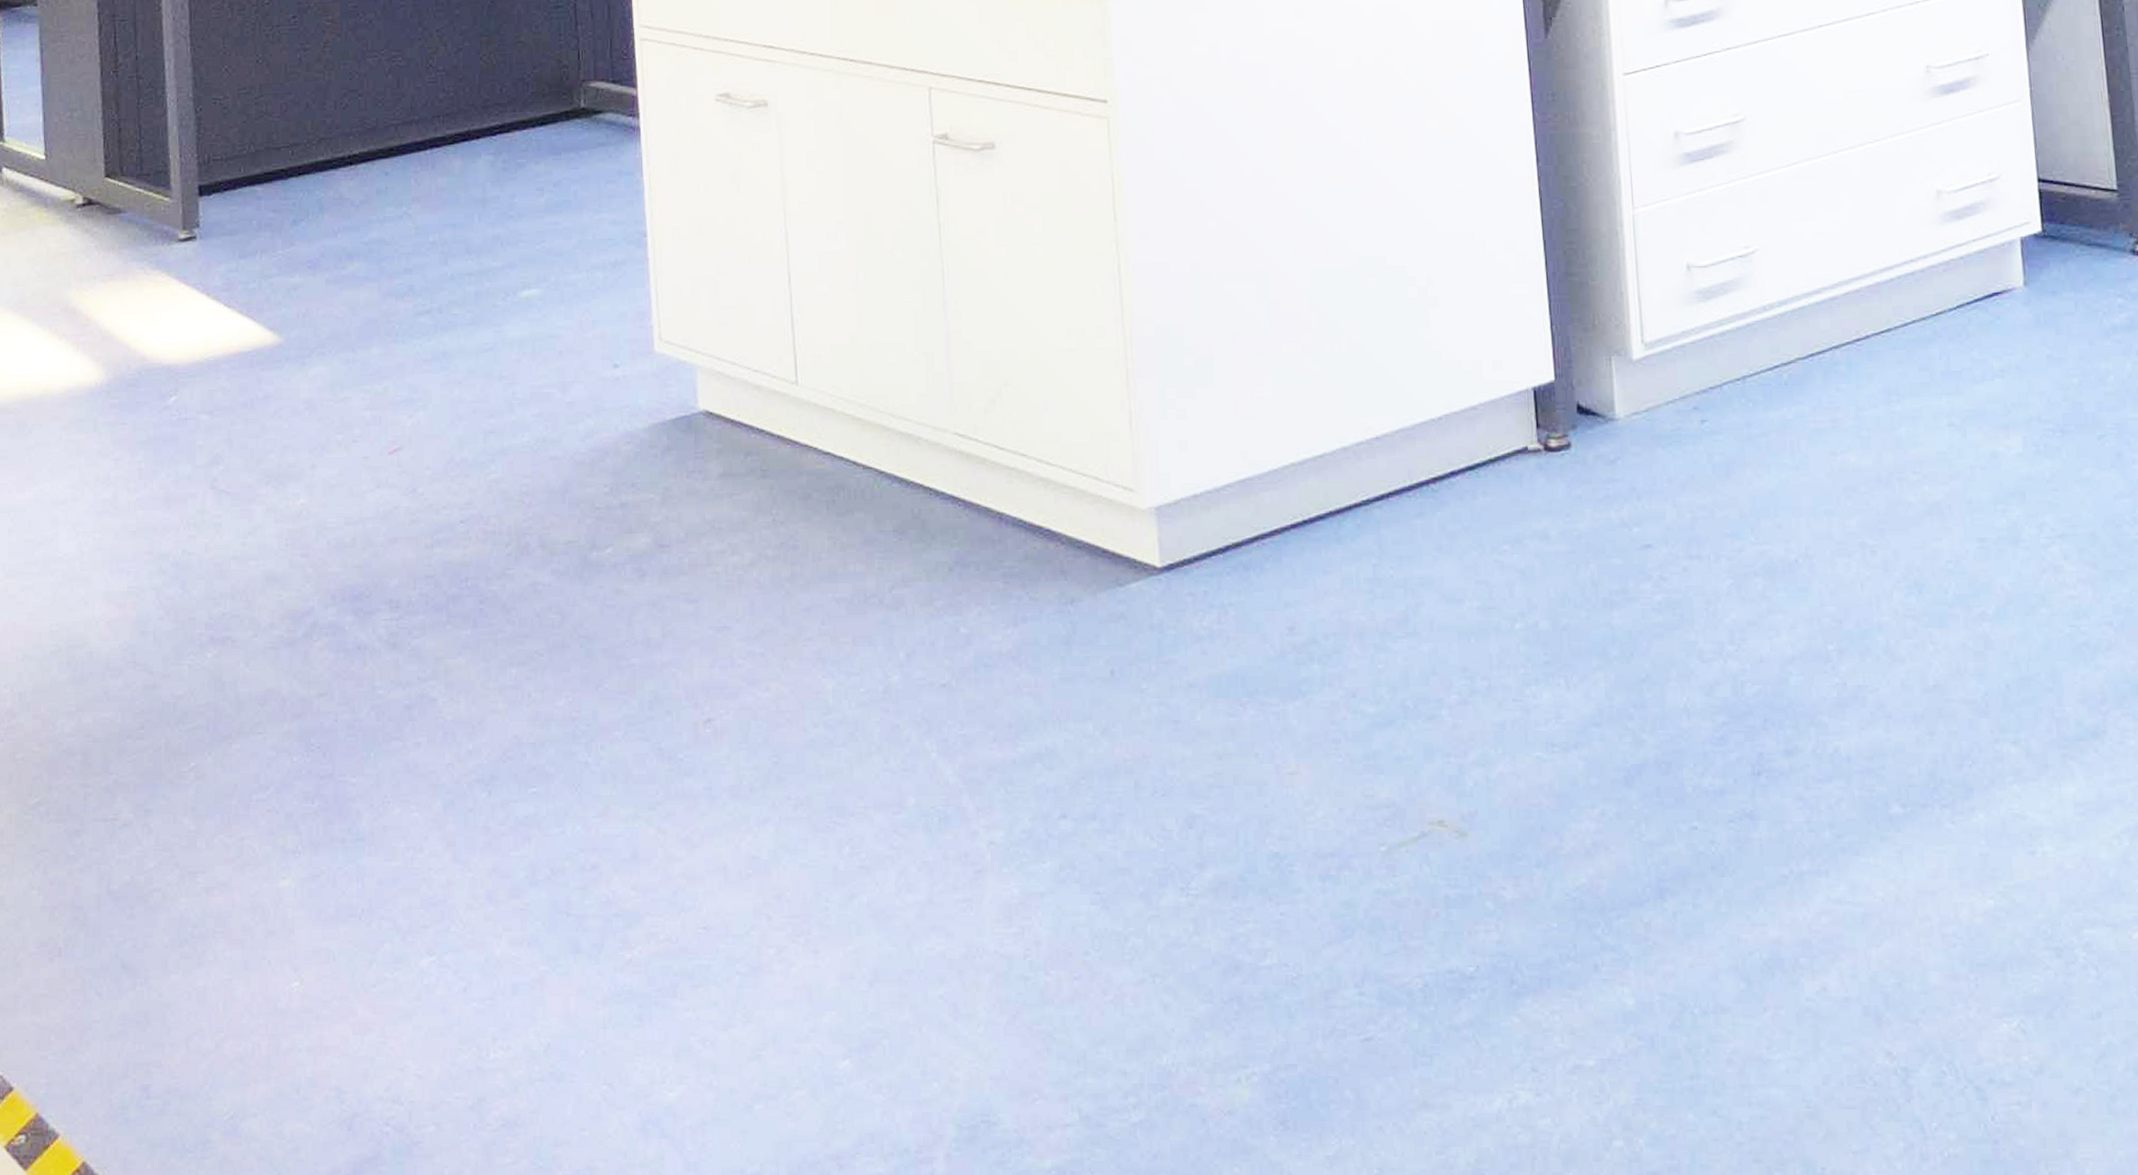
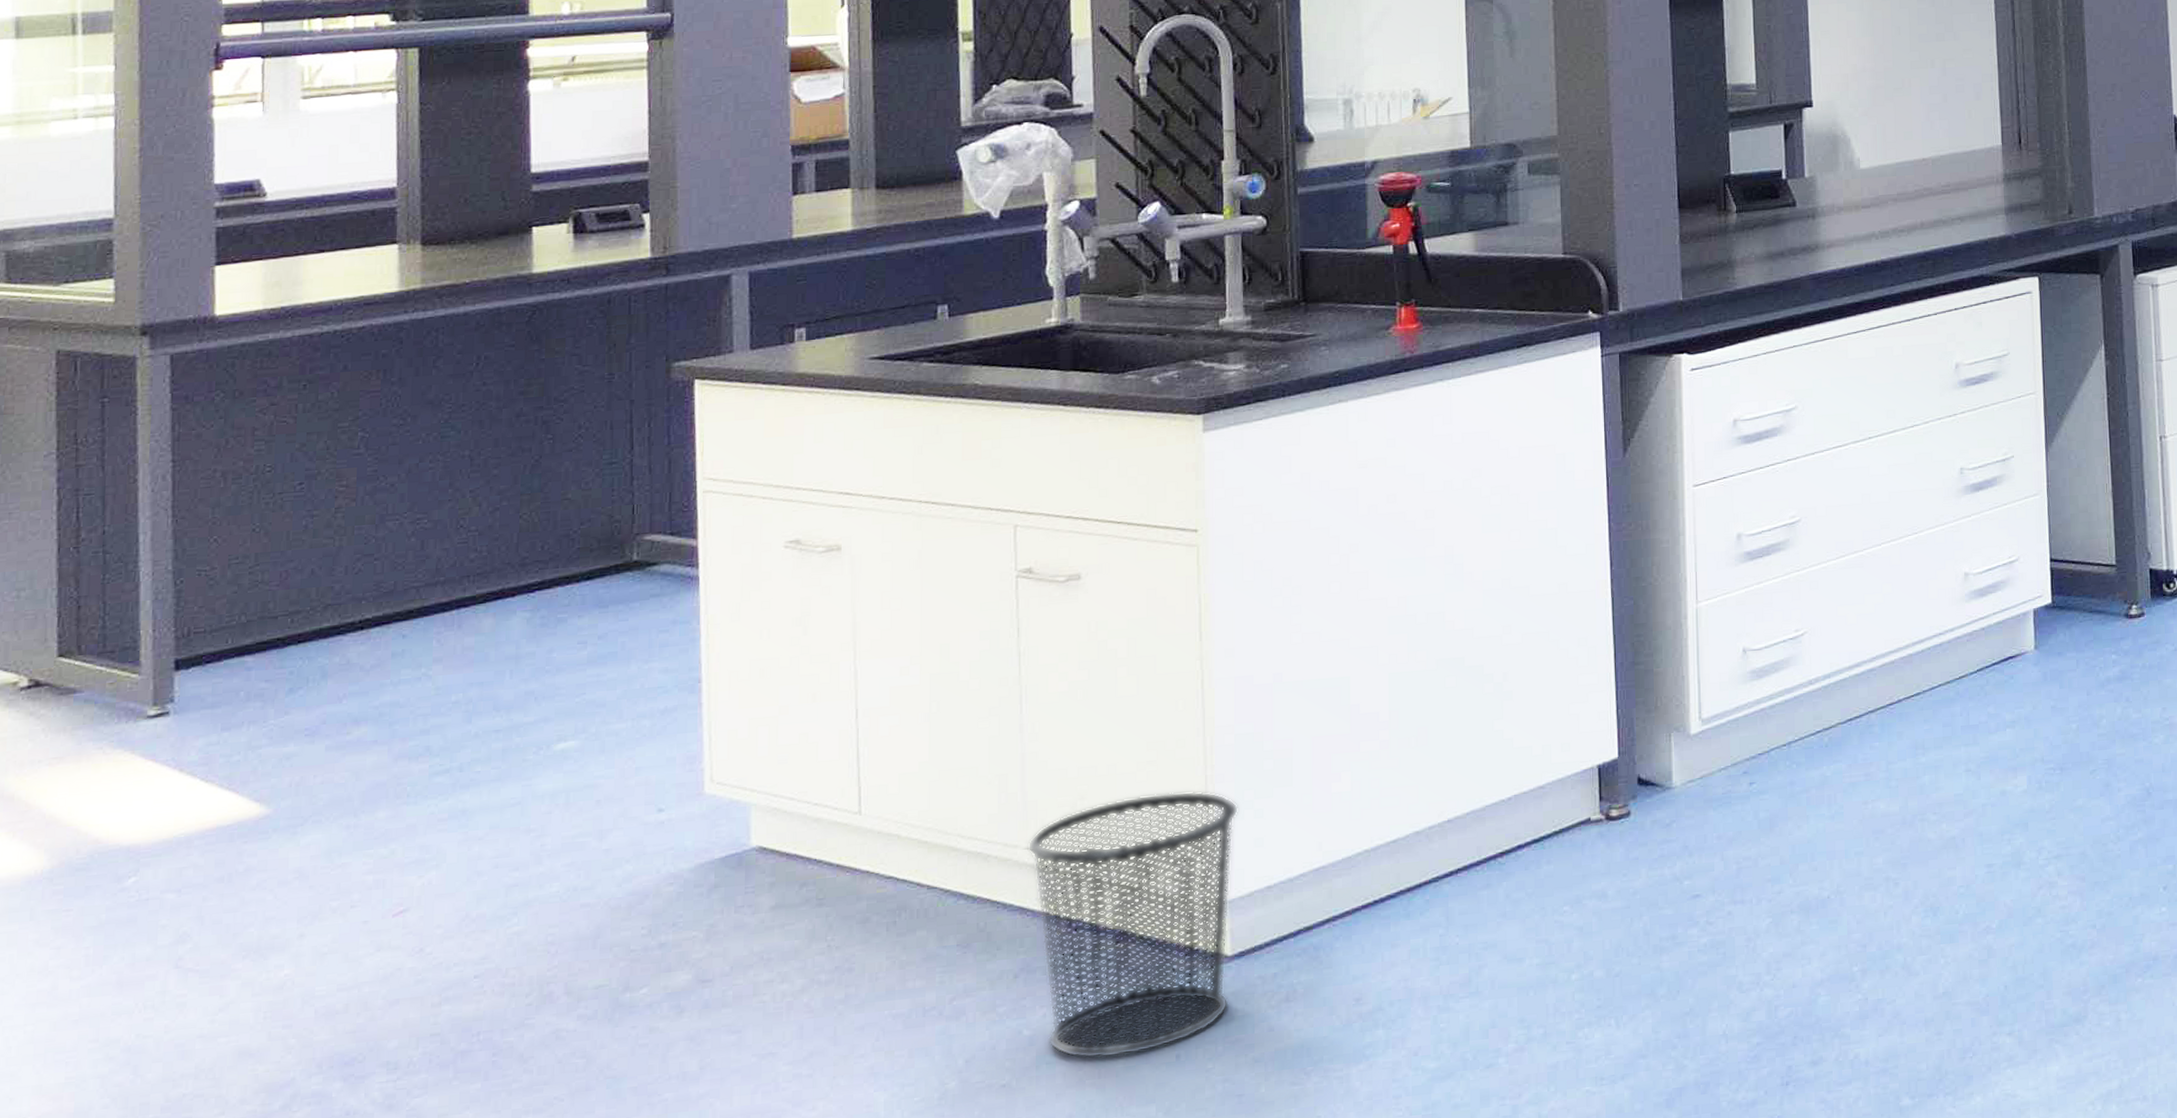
waste bin: none [956,384,1161,667] -> present [1027,791,1238,1059]

